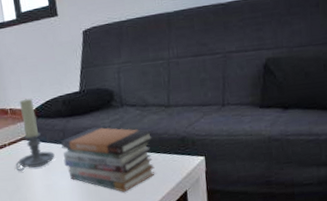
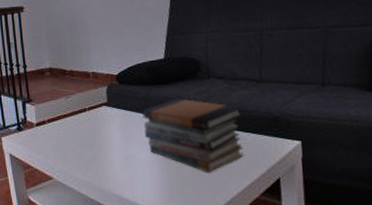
candle holder: present [15,98,55,171] -> none [94,63,135,138]

